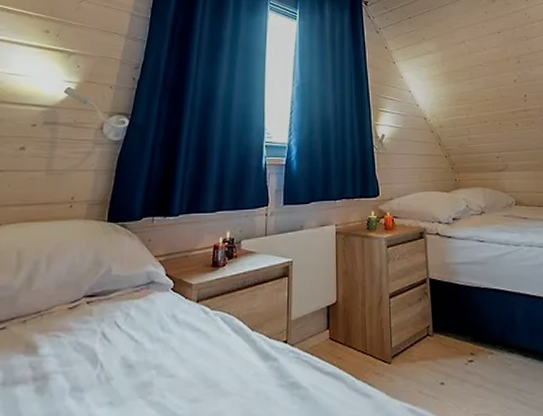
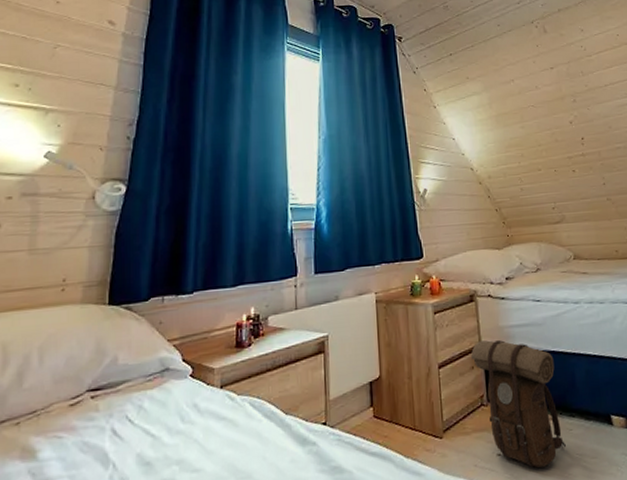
backpack: none [419,275,505,399] -> present [471,340,566,468]

